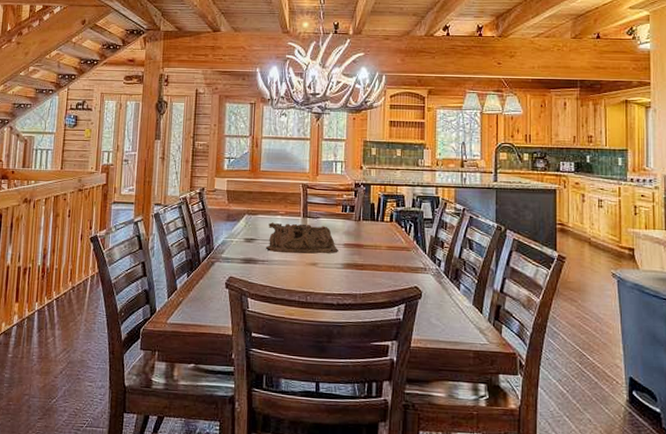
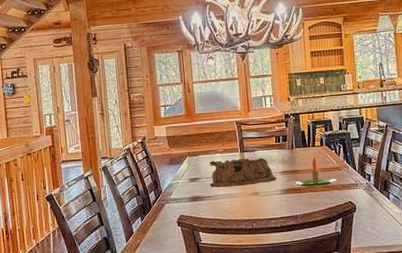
candle: none [357,232,405,266] -> present [294,156,338,187]

